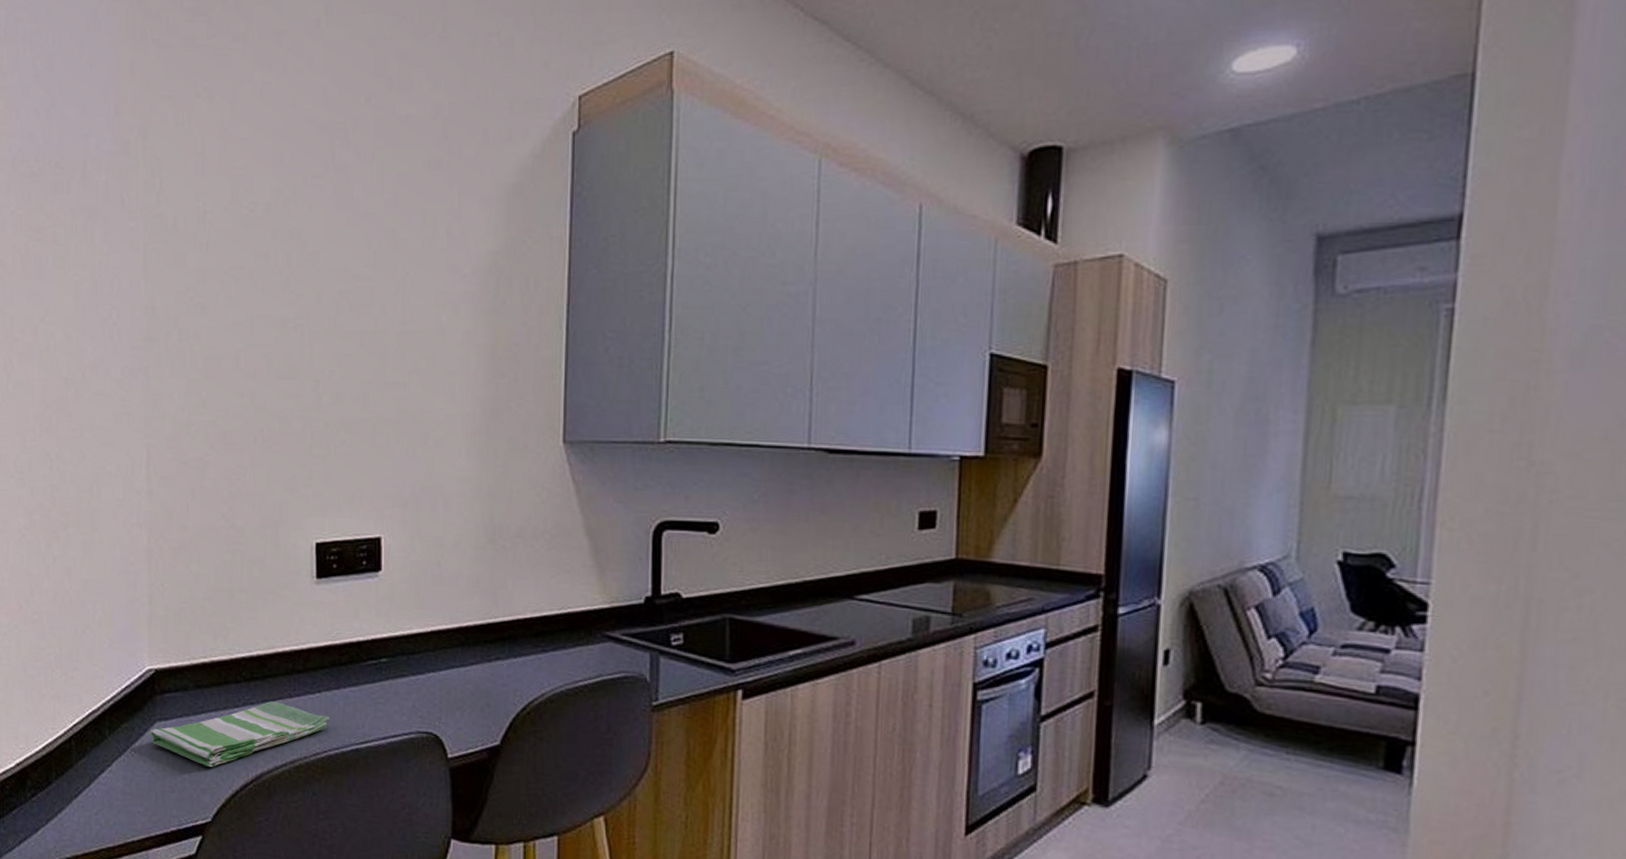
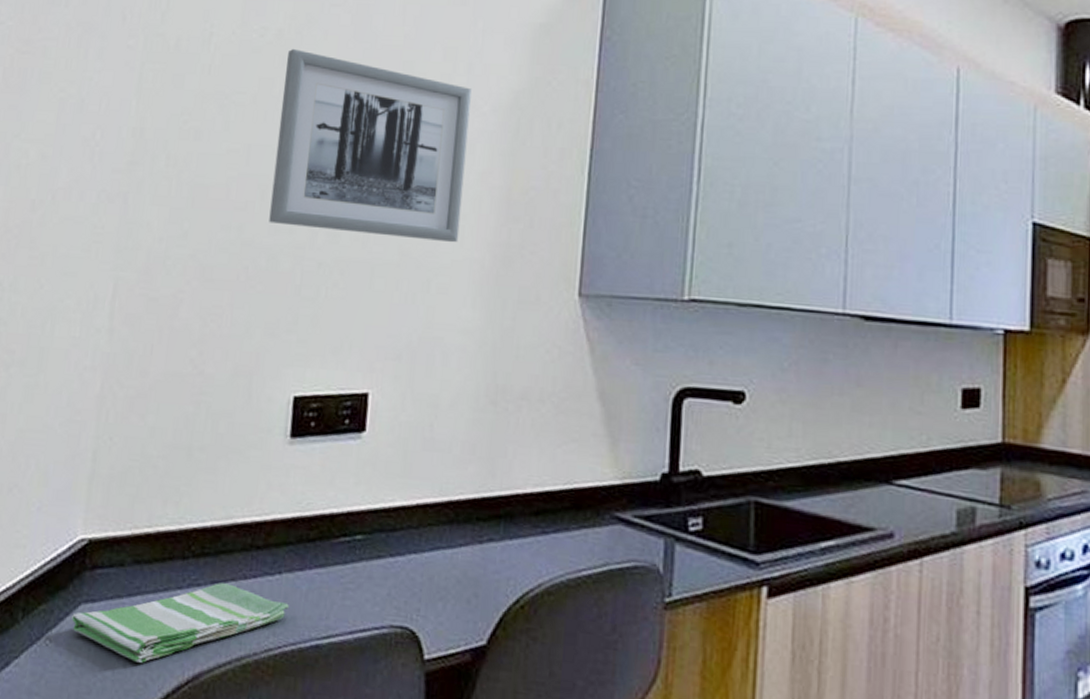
wall art: none [277,221,452,399] -> present [269,48,472,243]

